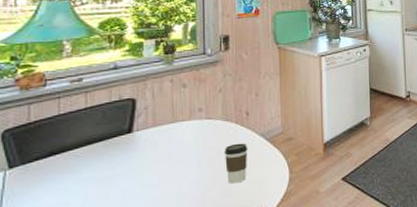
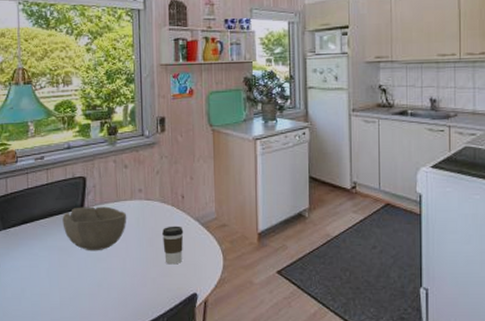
bowl: none [104,128,185,179] -> present [62,206,127,251]

